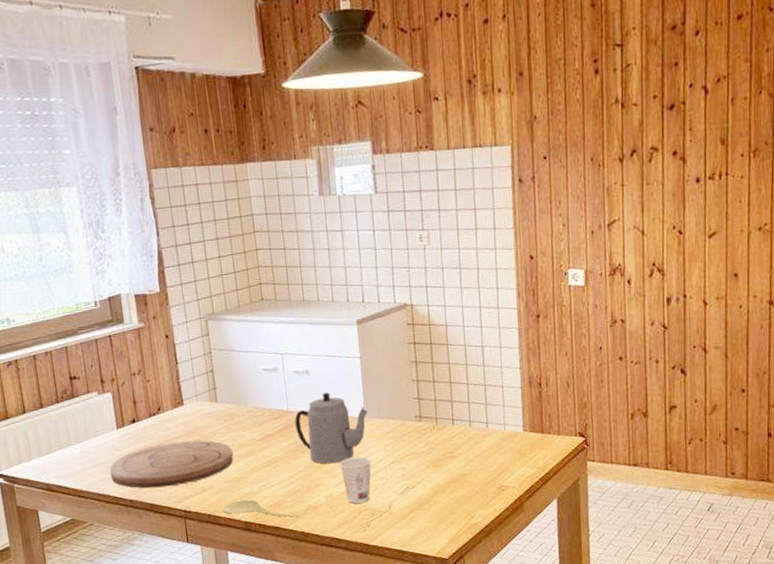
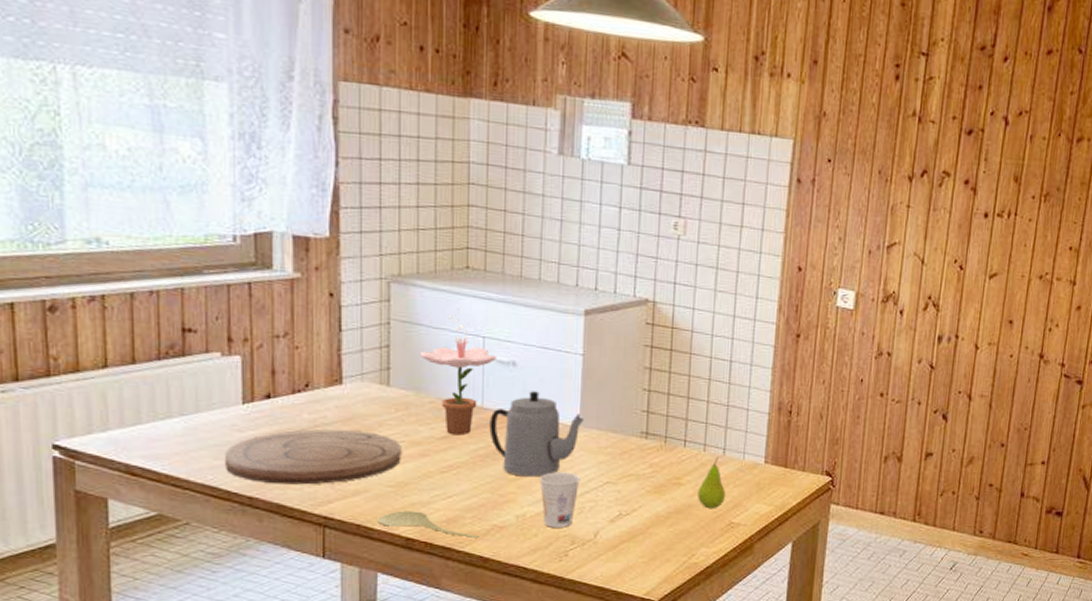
flower: none [235,333,294,435] -> present [419,307,497,434]
fruit: none [469,430,493,476] -> present [697,457,725,509]

